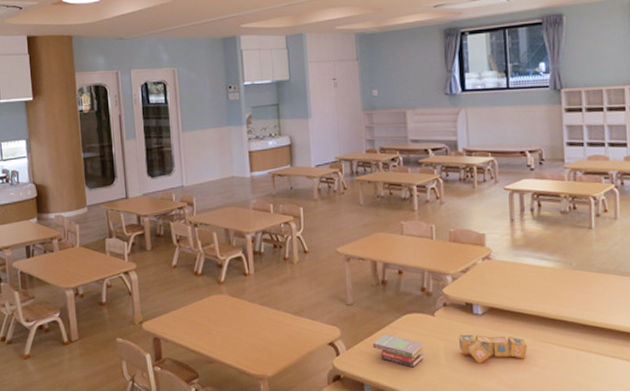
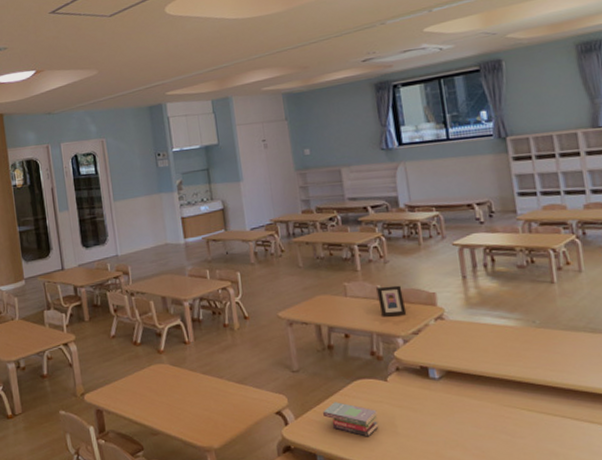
picture frame: none [431,225,457,255] -> present [376,285,407,317]
toy blocks: present [458,334,528,364] -> none [414,399,493,432]

